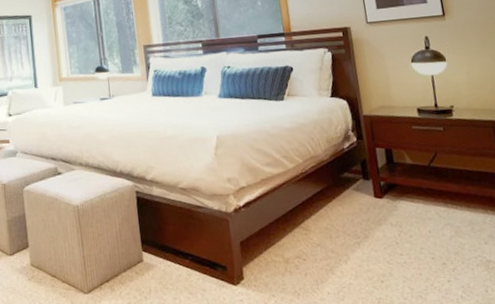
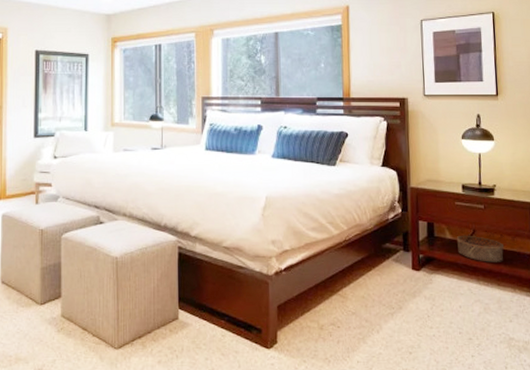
basket: none [418,158,470,185] -> present [457,235,505,262]

